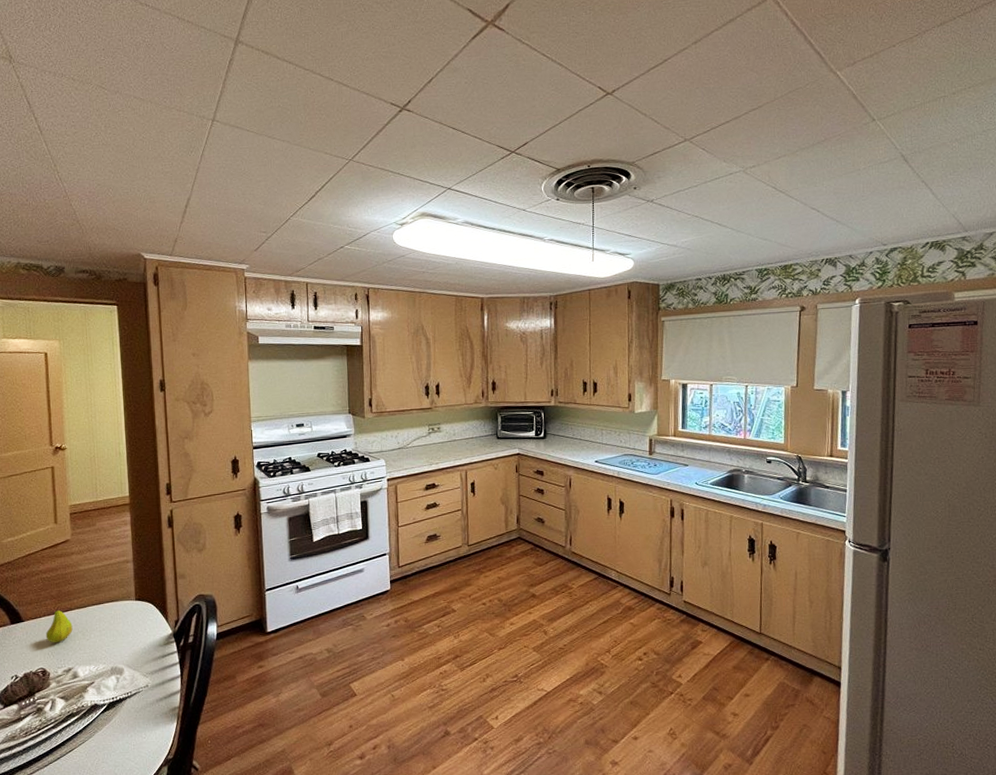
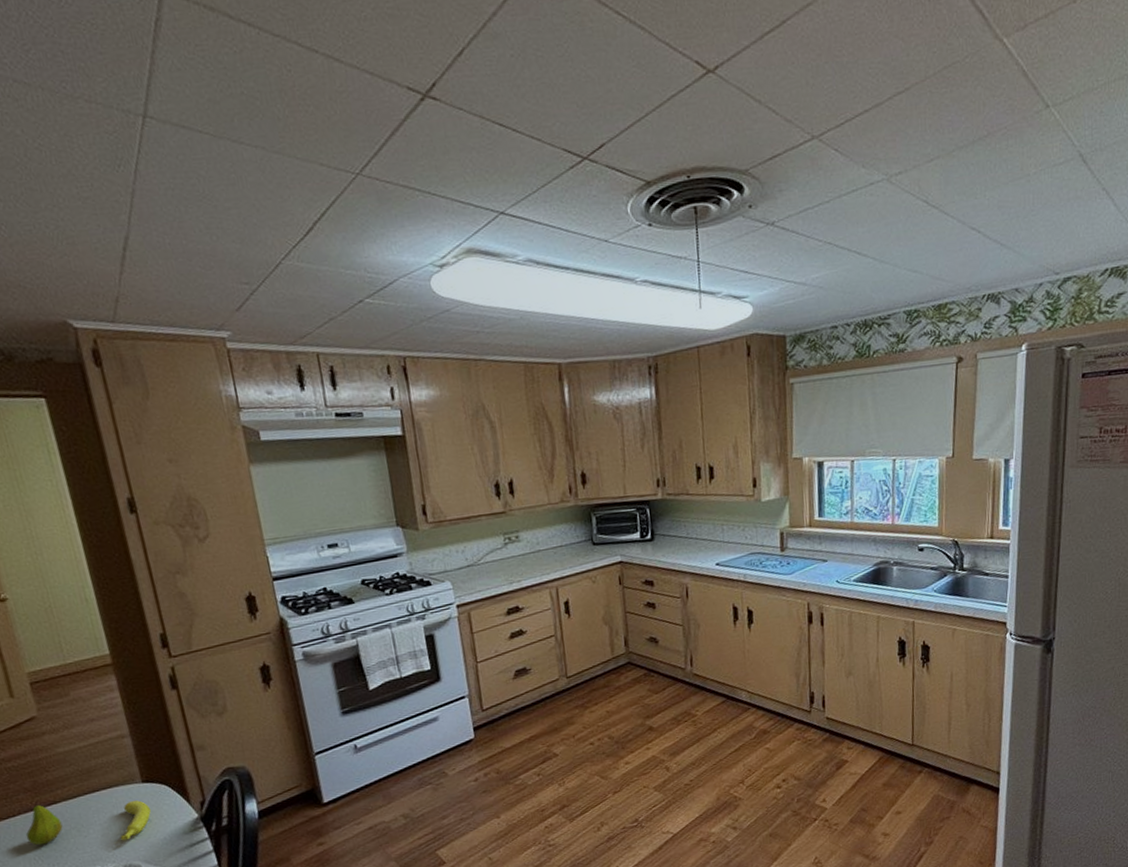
banana: none [112,614,139,647] -> present [120,800,152,841]

